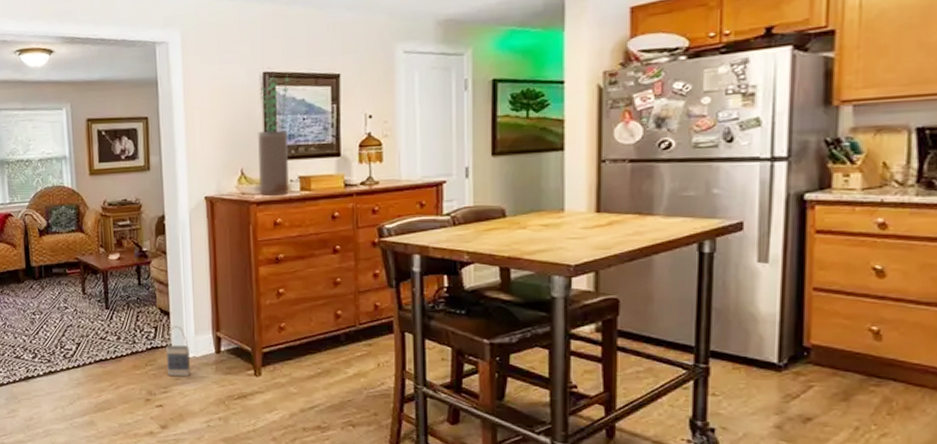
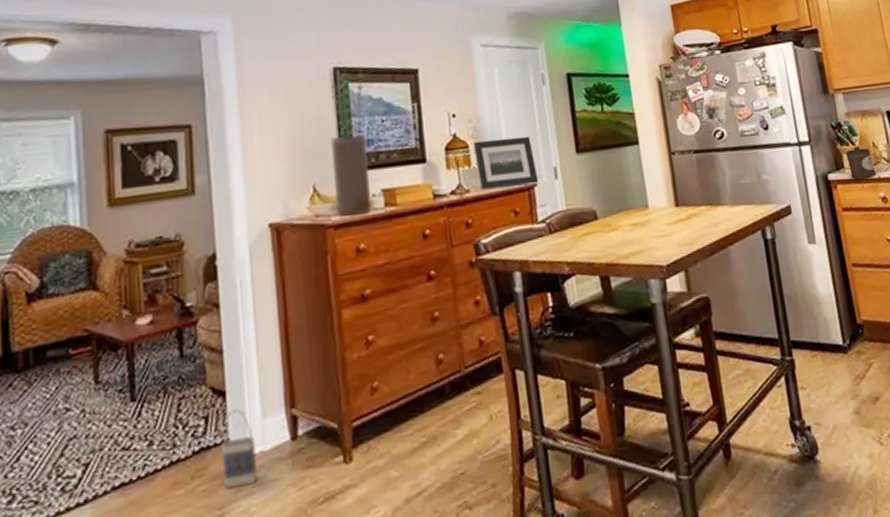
picture frame: none [386,137,448,183] -> present [473,136,539,190]
canister: none [837,165,879,202] -> present [845,145,877,180]

